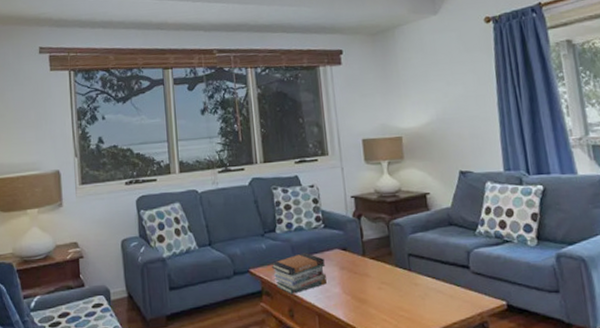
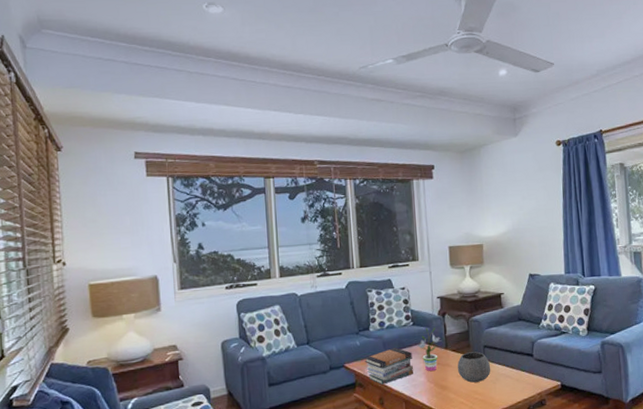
potted plant: none [329,230,358,281] -> present [416,327,442,371]
bowl: none [378,260,419,297] -> present [457,351,491,383]

